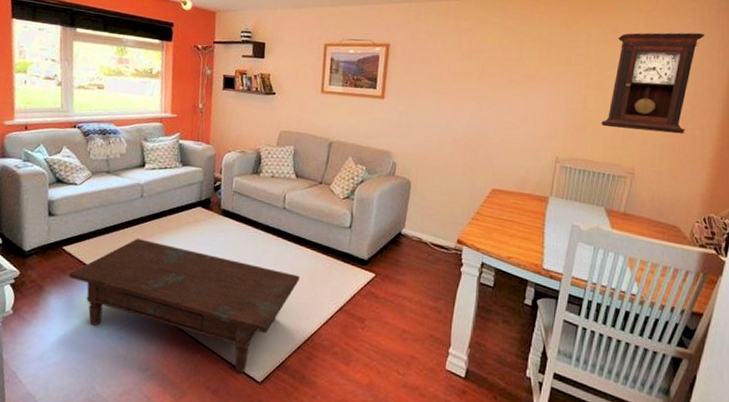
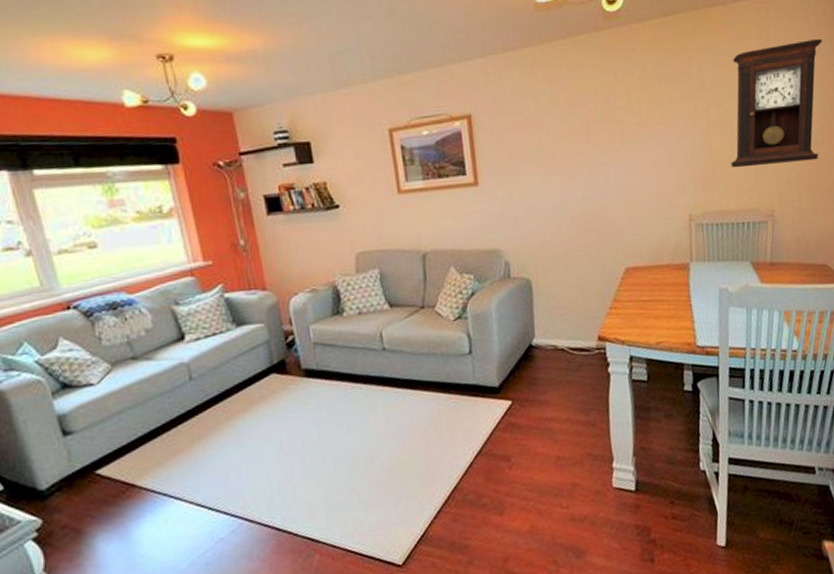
coffee table: present [69,239,300,373] -> none [115,426,423,562]

